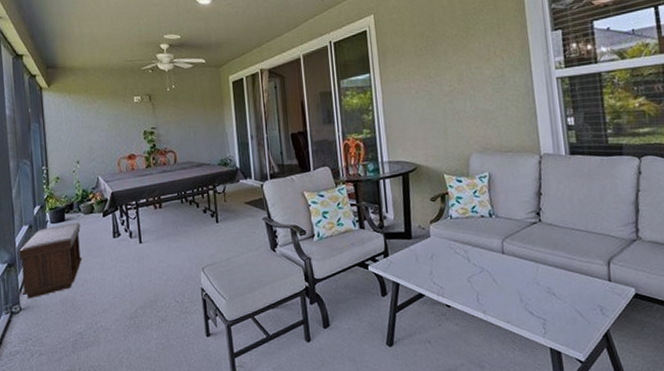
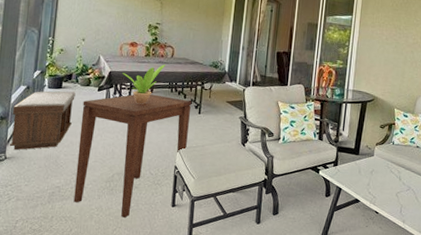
side table: none [89,209,210,358] -> present [73,94,192,218]
potted plant: none [125,173,170,224] -> present [122,64,165,105]

